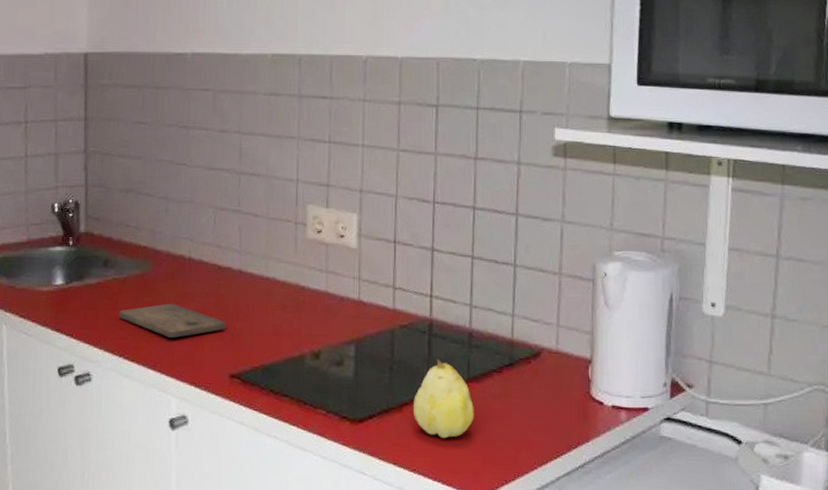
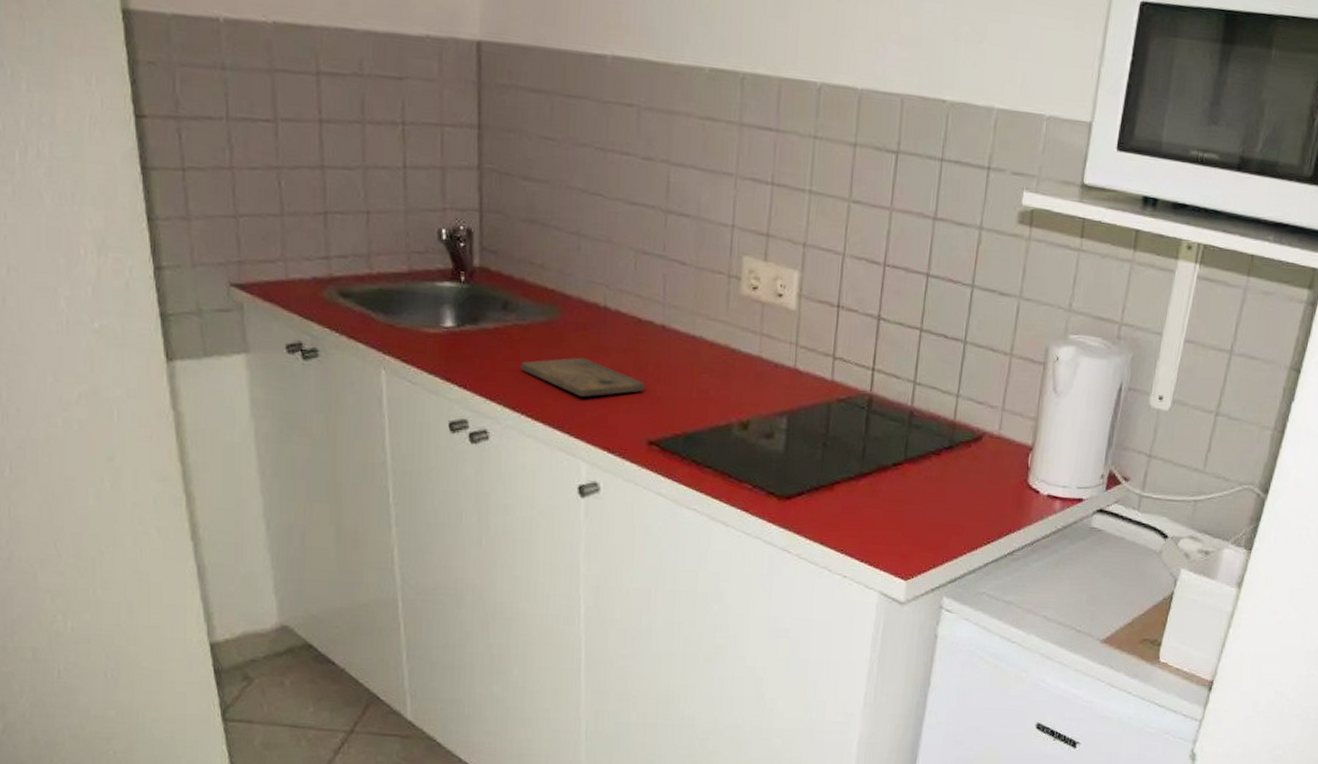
fruit: present [414,359,474,439] -> none [845,437,908,520]

